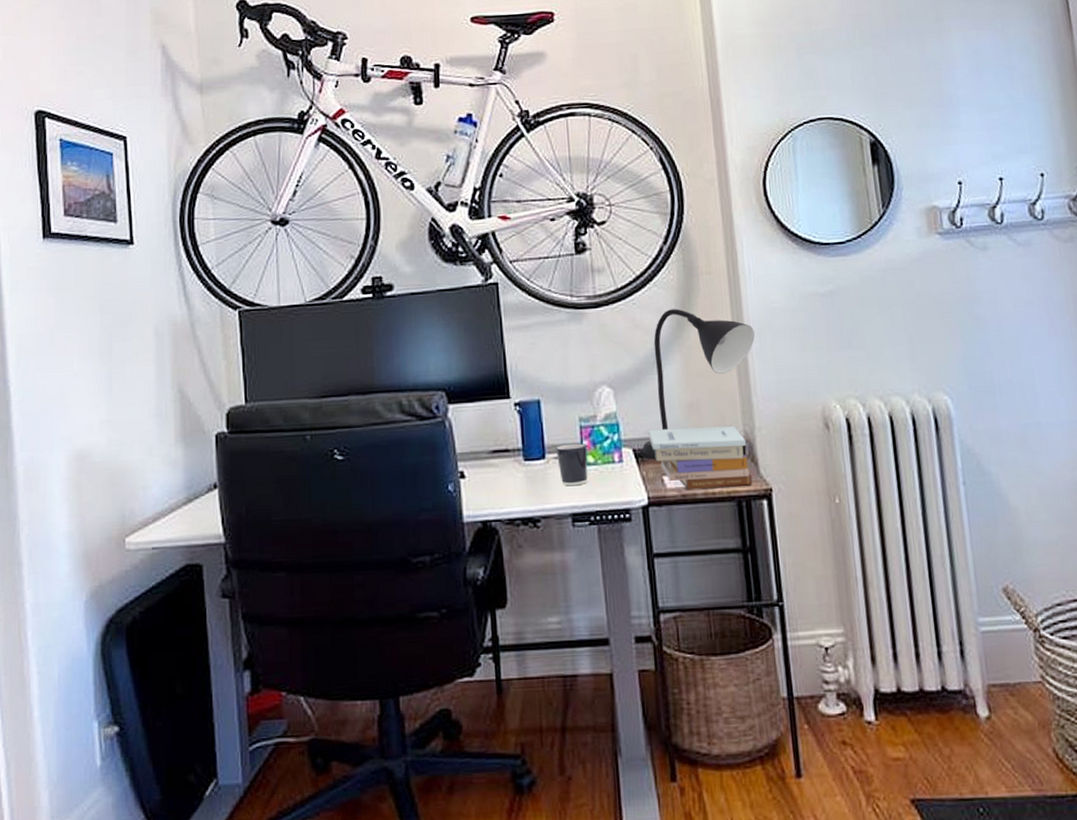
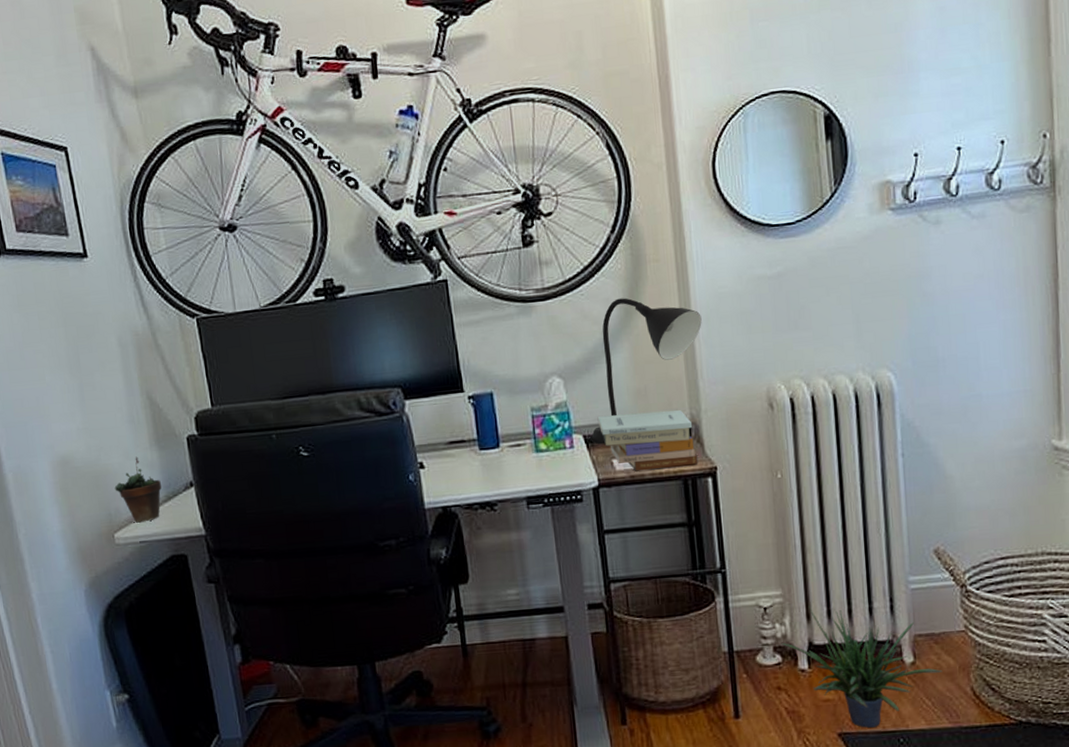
succulent plant: none [132,453,183,527] -> present [114,456,162,523]
mug: present [555,443,588,486] -> none [509,431,541,472]
potted plant: none [844,647,1020,794] -> present [781,605,942,728]

